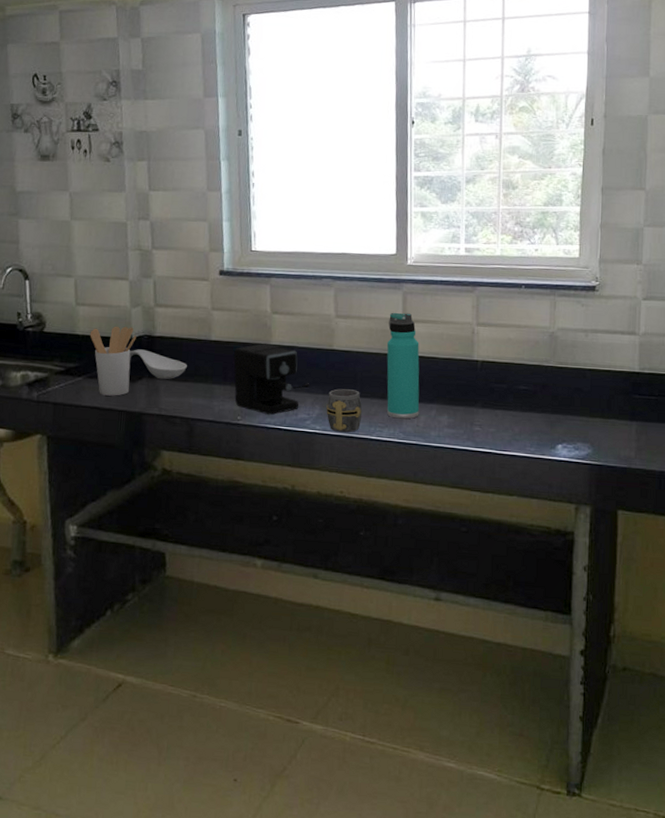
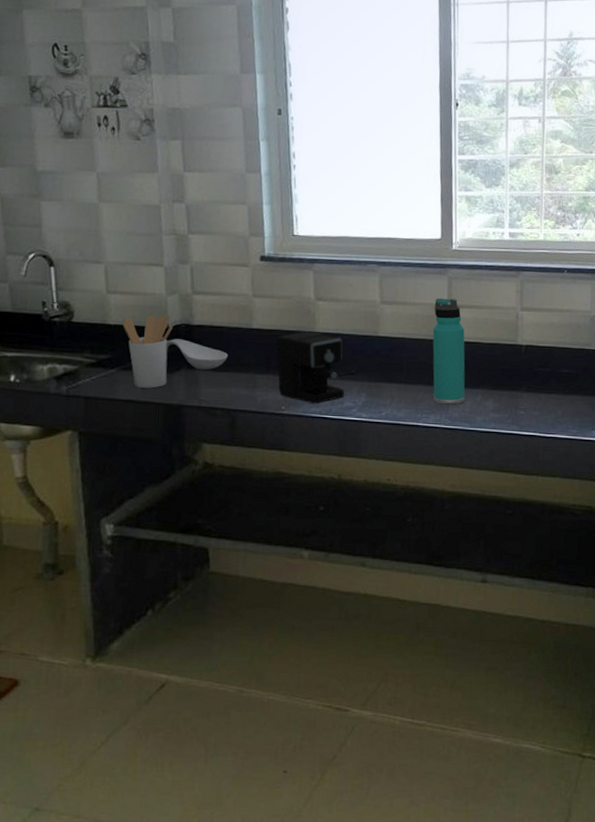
mug: present [326,389,363,433] -> none [372,376,409,420]

